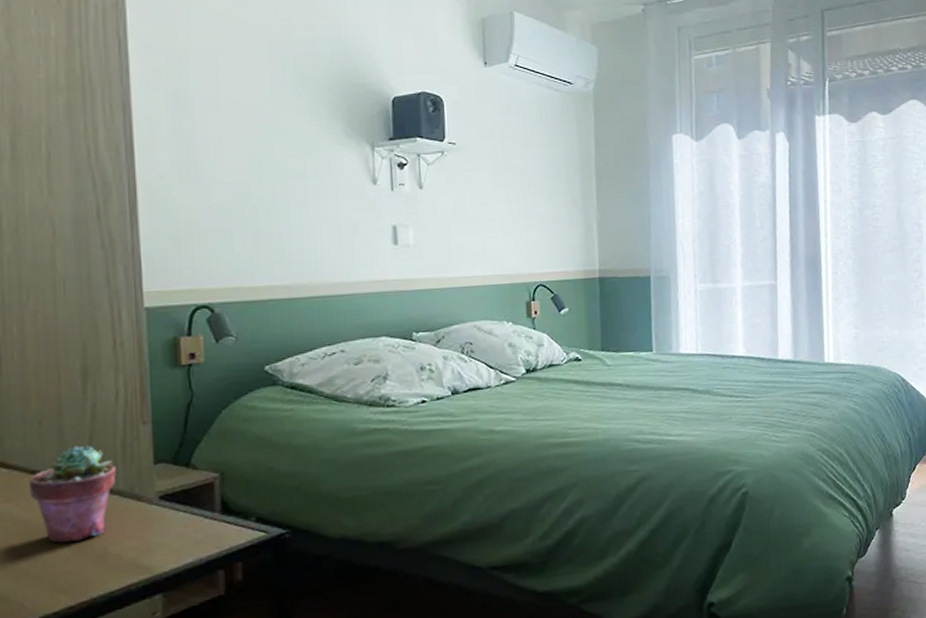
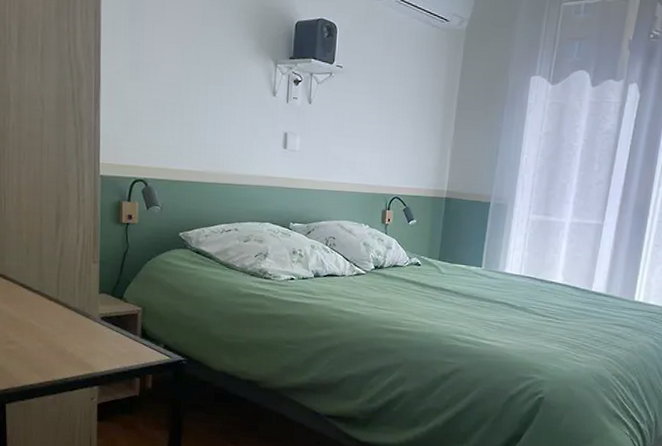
potted succulent: present [29,446,116,543] -> none [19,271,74,339]

